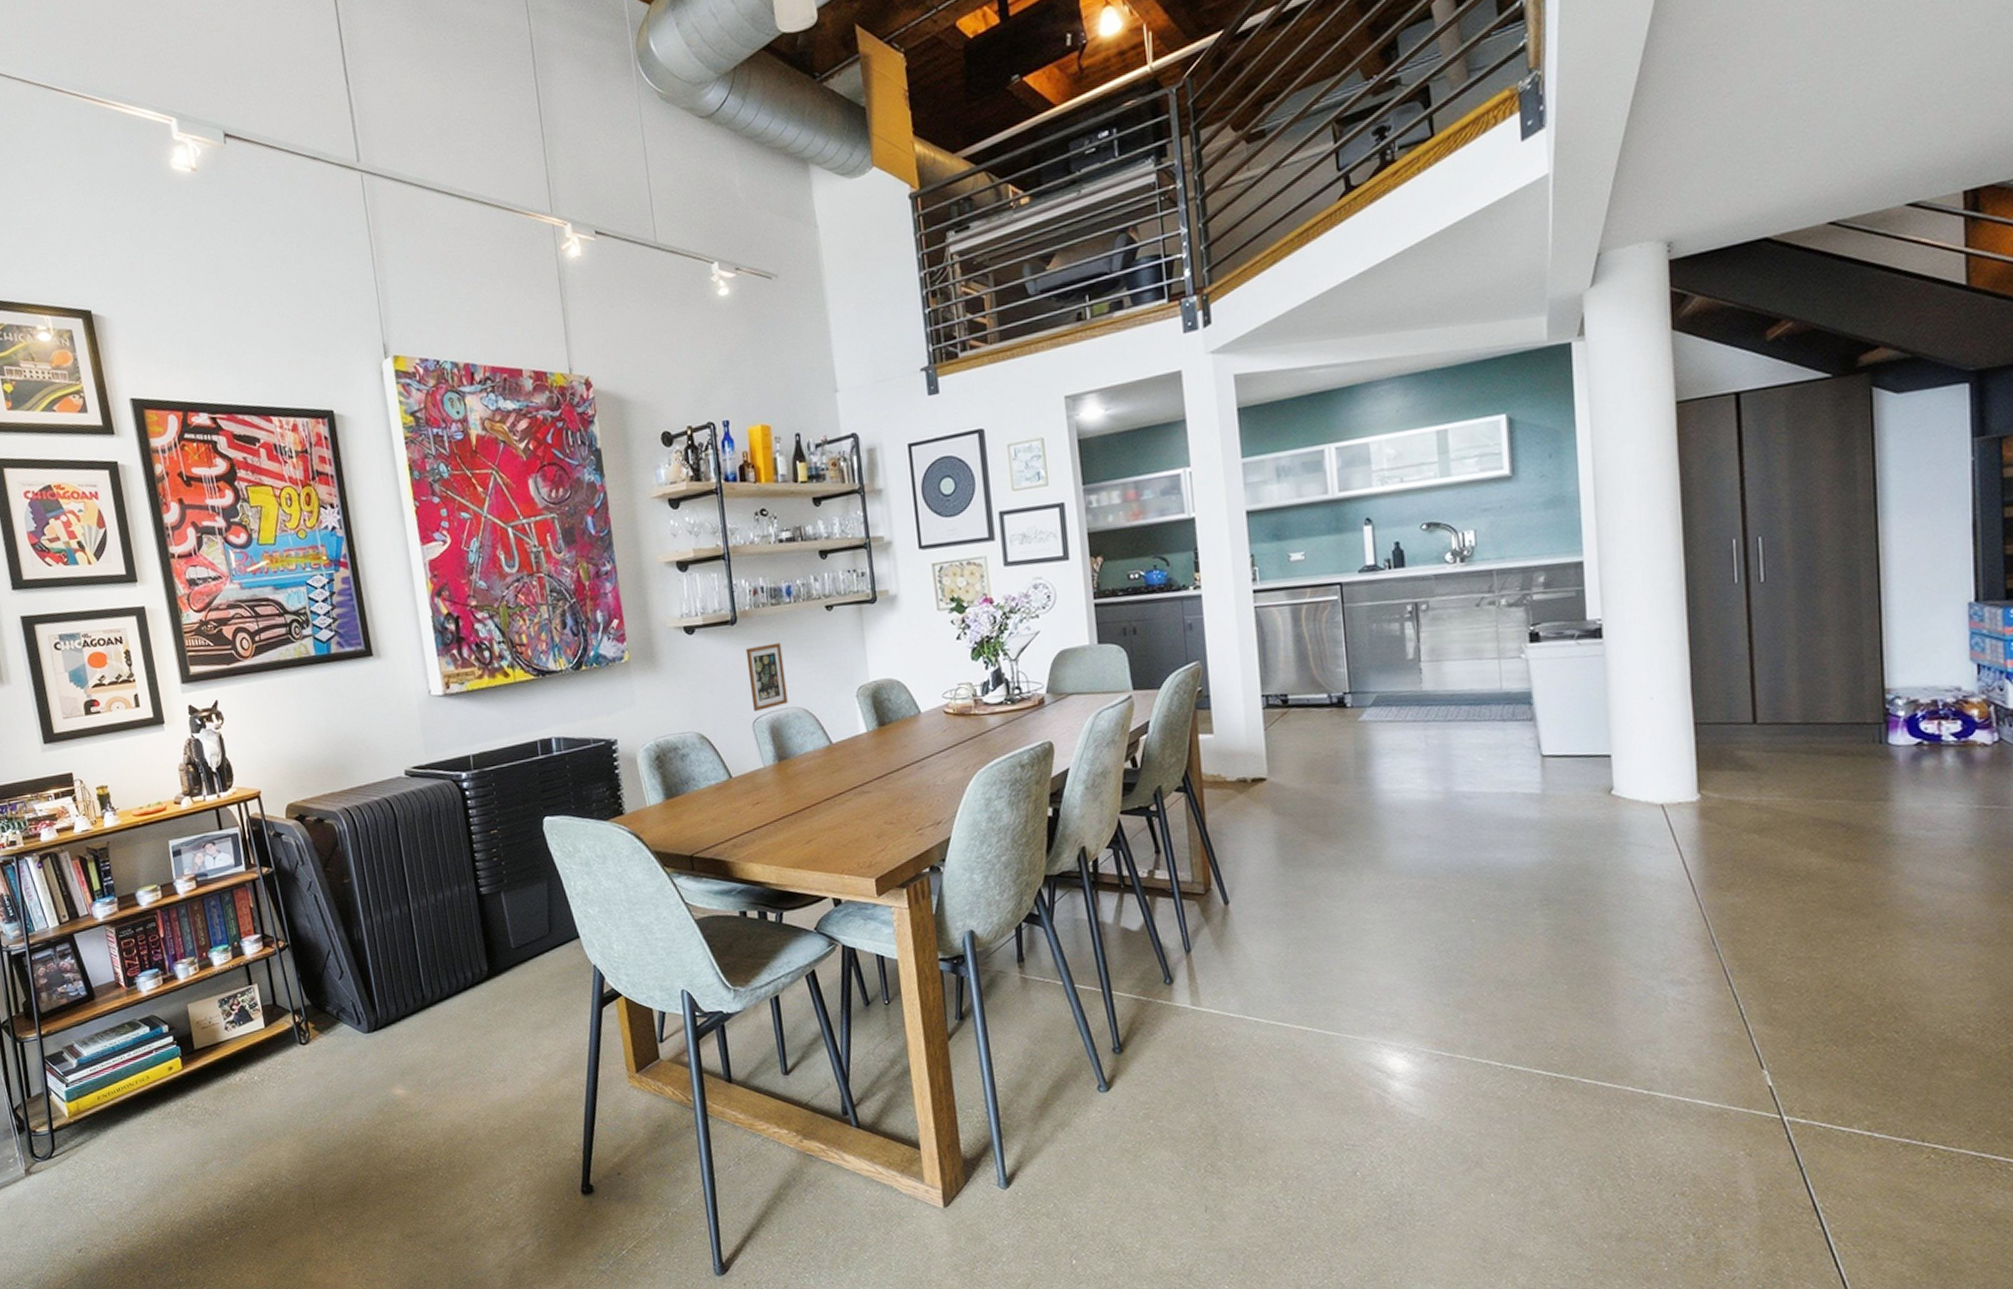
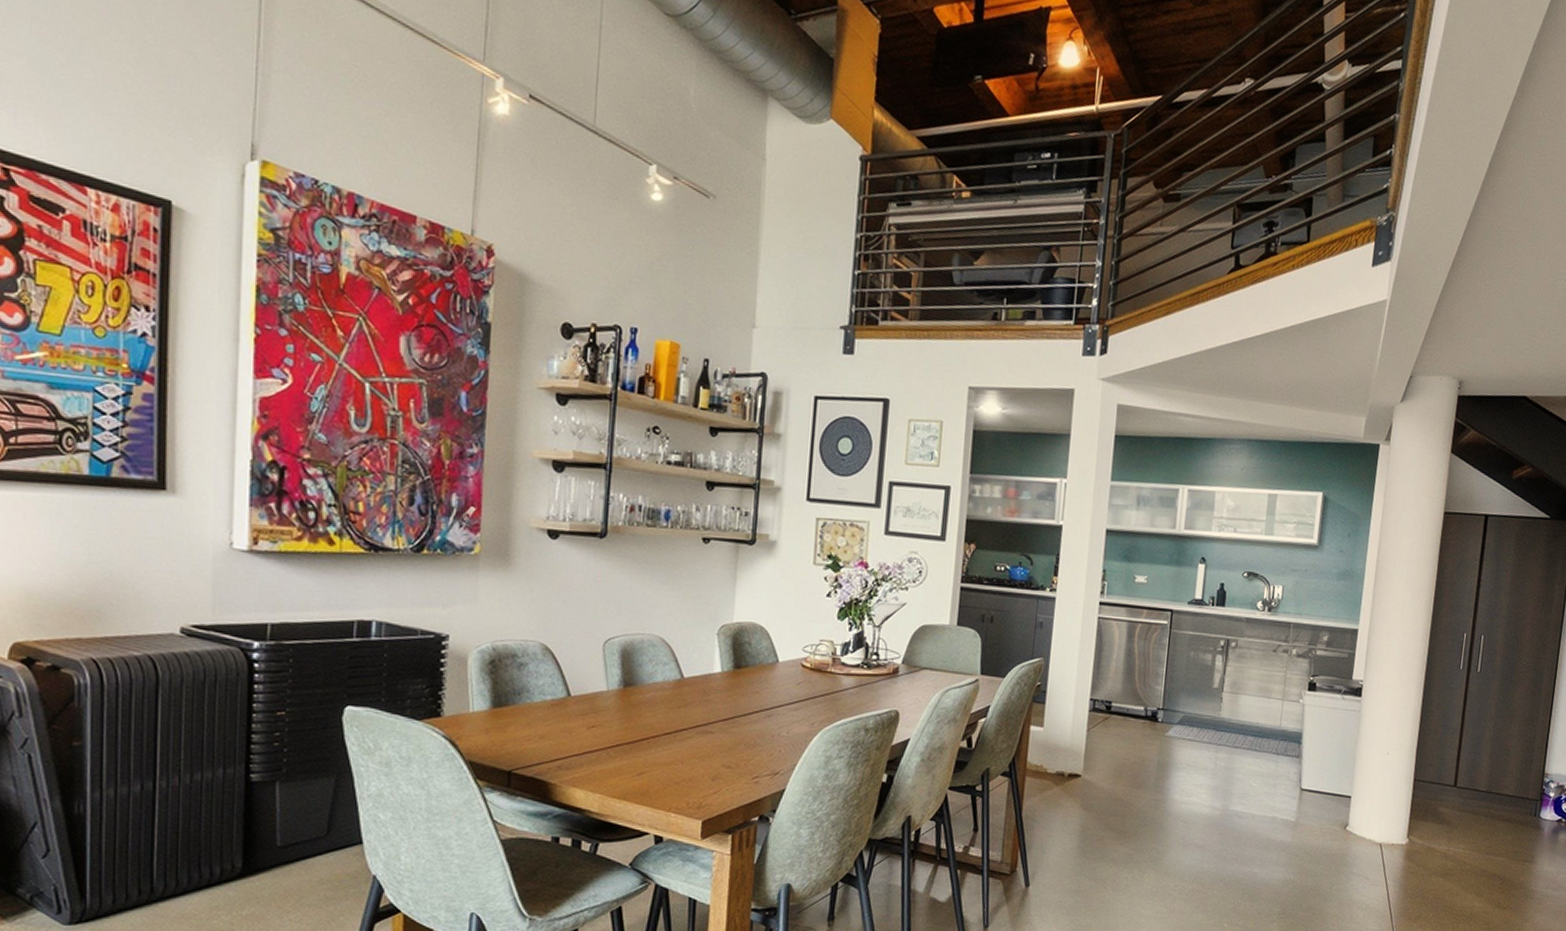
picture frame: present [745,642,788,711] -> none [606,564,650,632]

